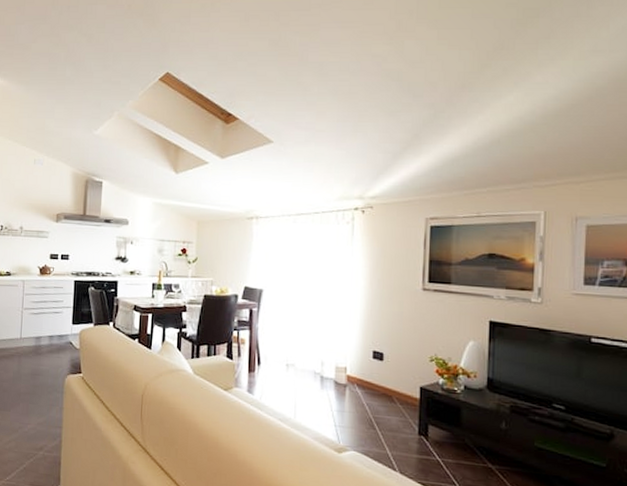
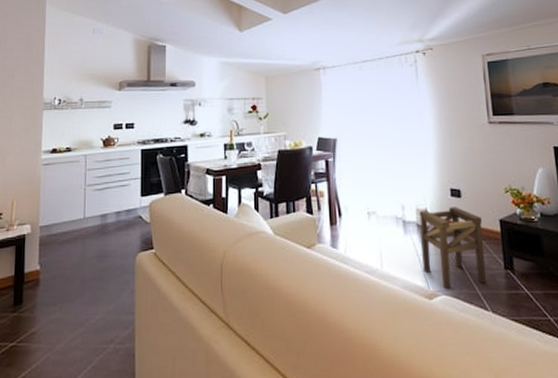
stool: none [336,369,402,447] -> present [419,207,486,290]

